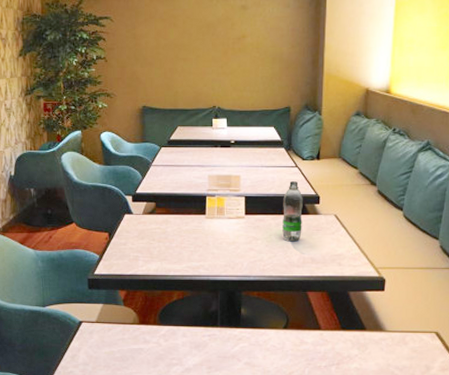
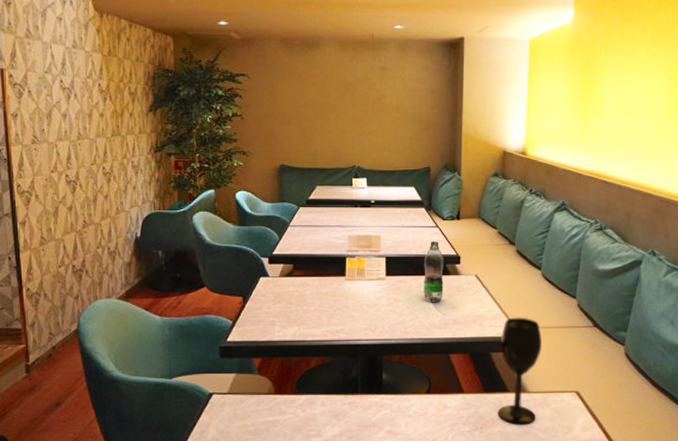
wine glass: none [354,257,402,362] -> present [498,317,543,425]

